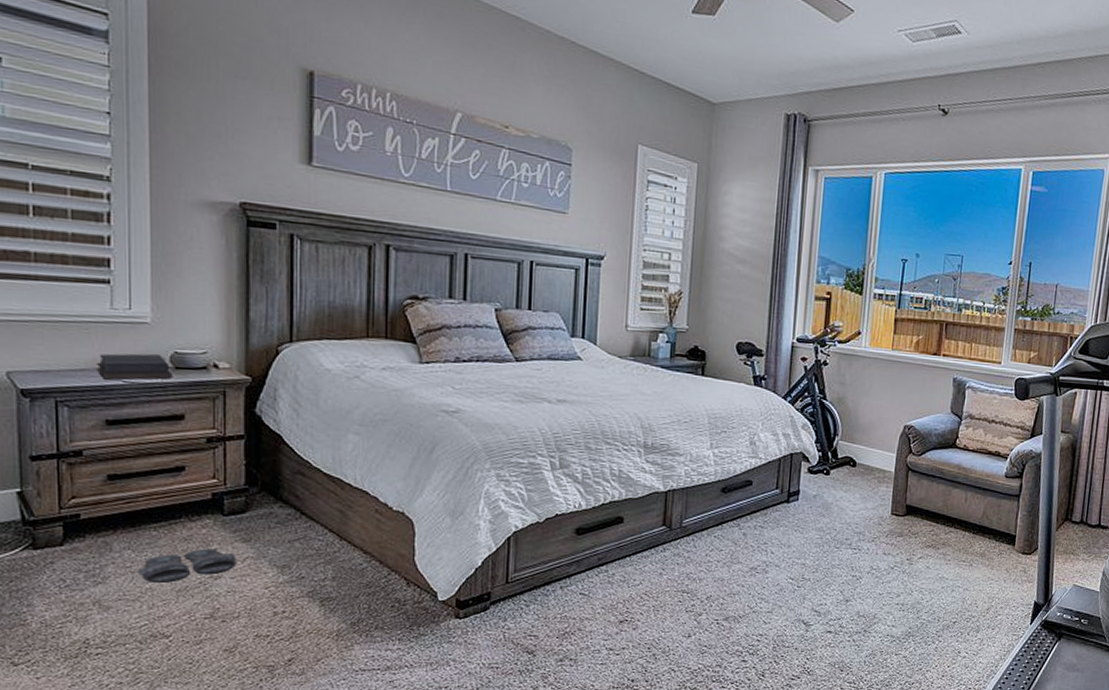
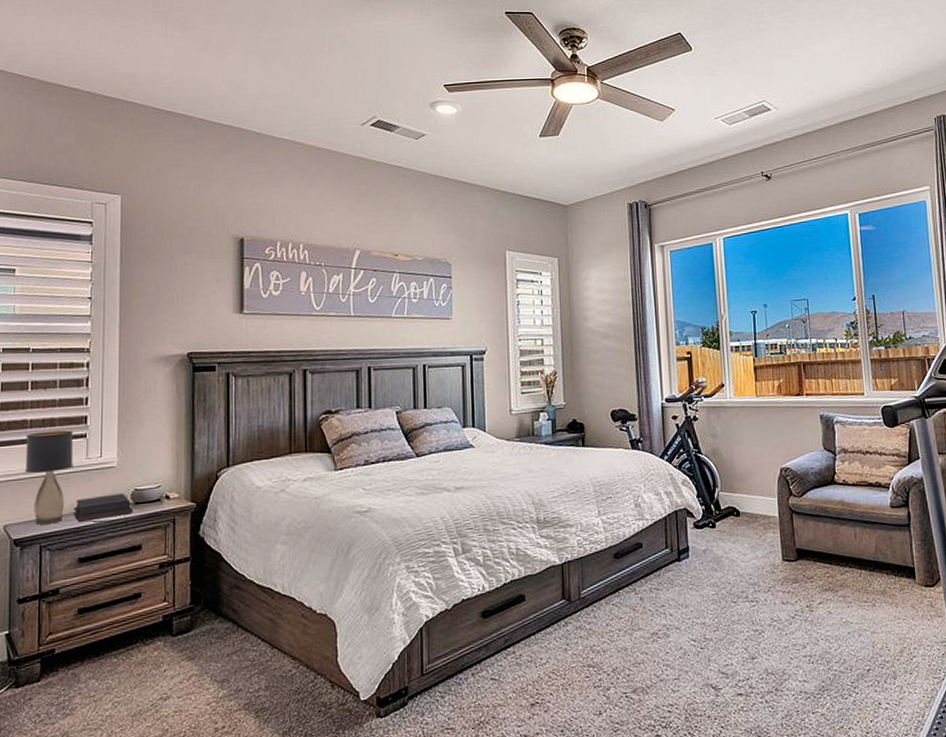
table lamp: none [29,268,94,377] -> present [24,430,74,525]
slippers: present [137,548,236,583] -> none [100,670,183,709]

